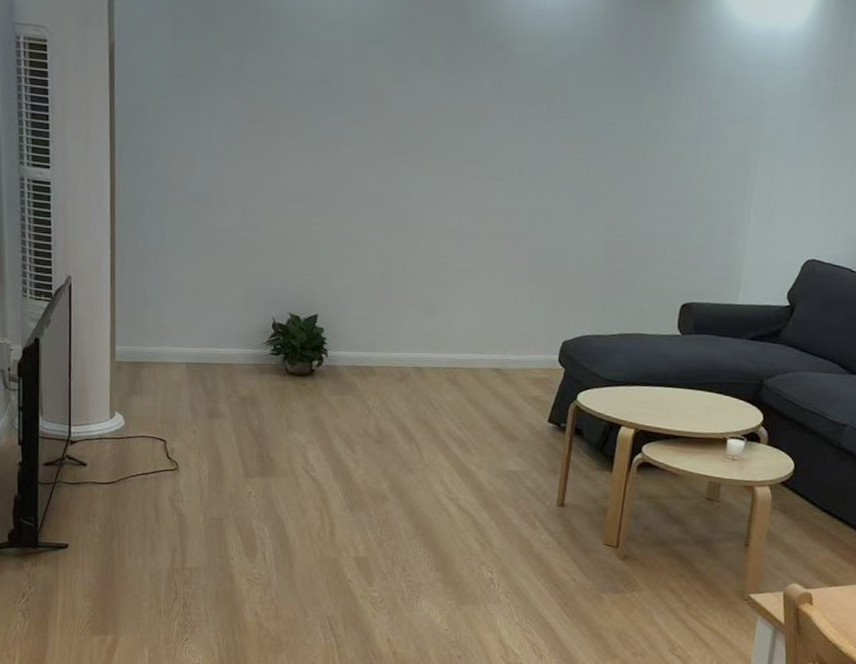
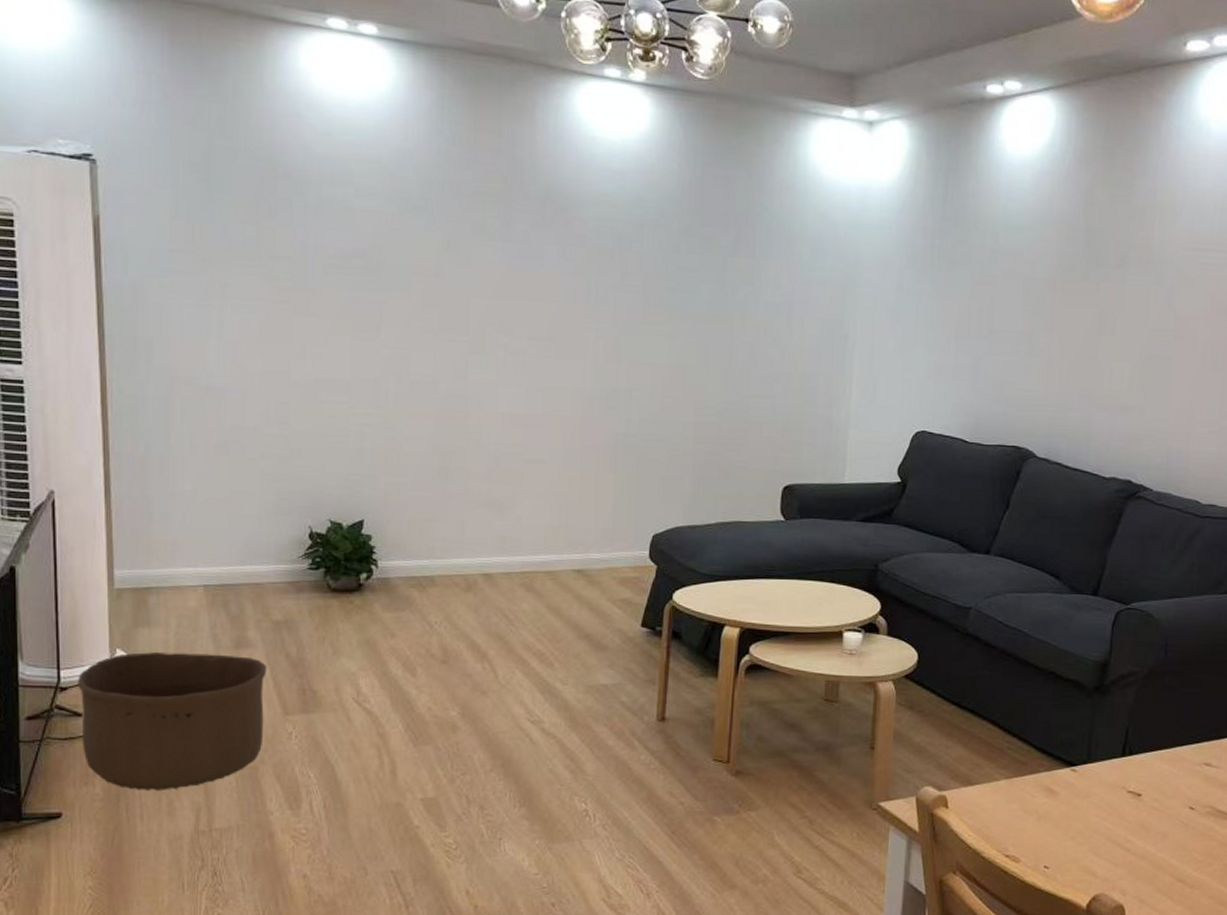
basket: none [84,416,234,533] -> present [78,652,267,791]

